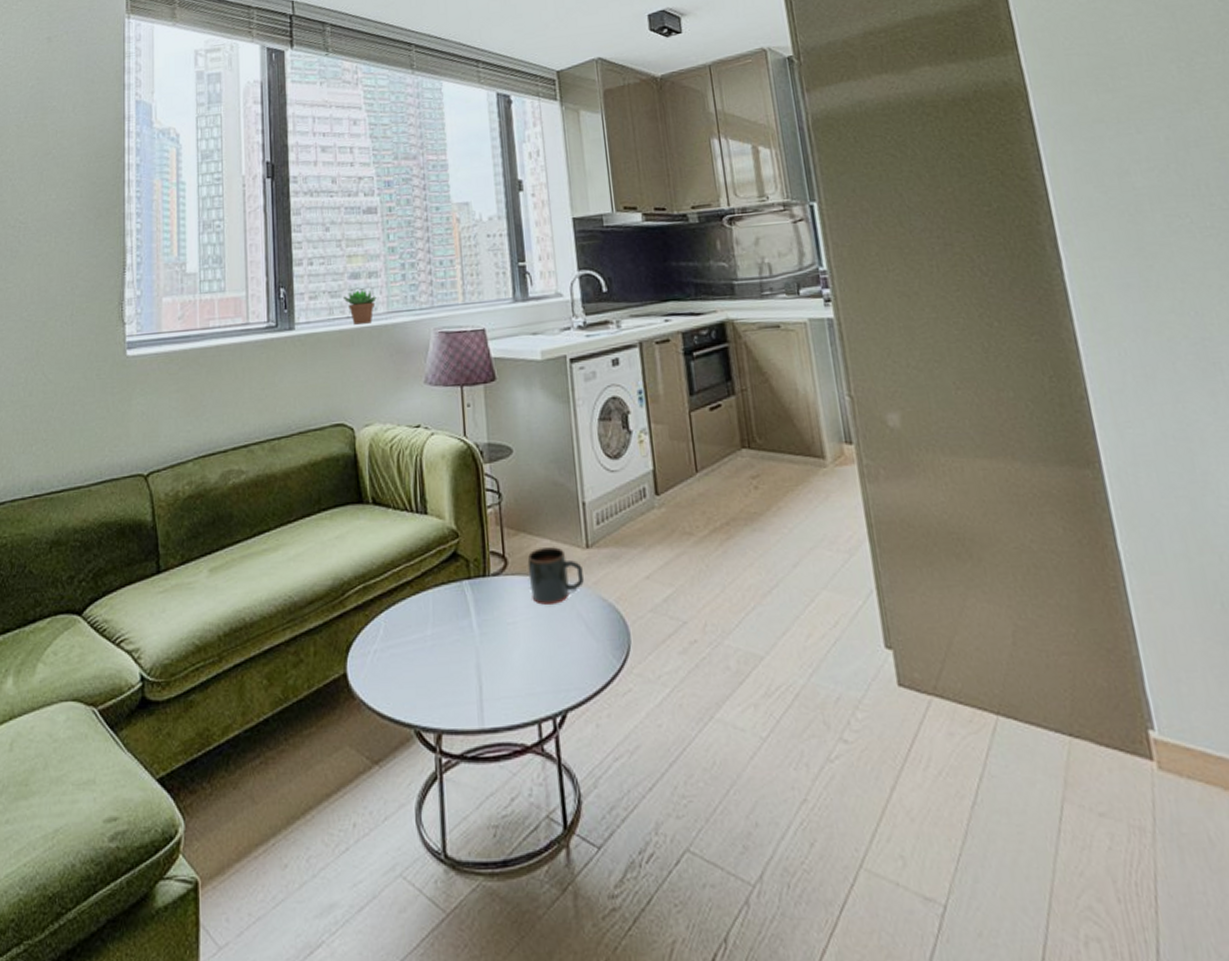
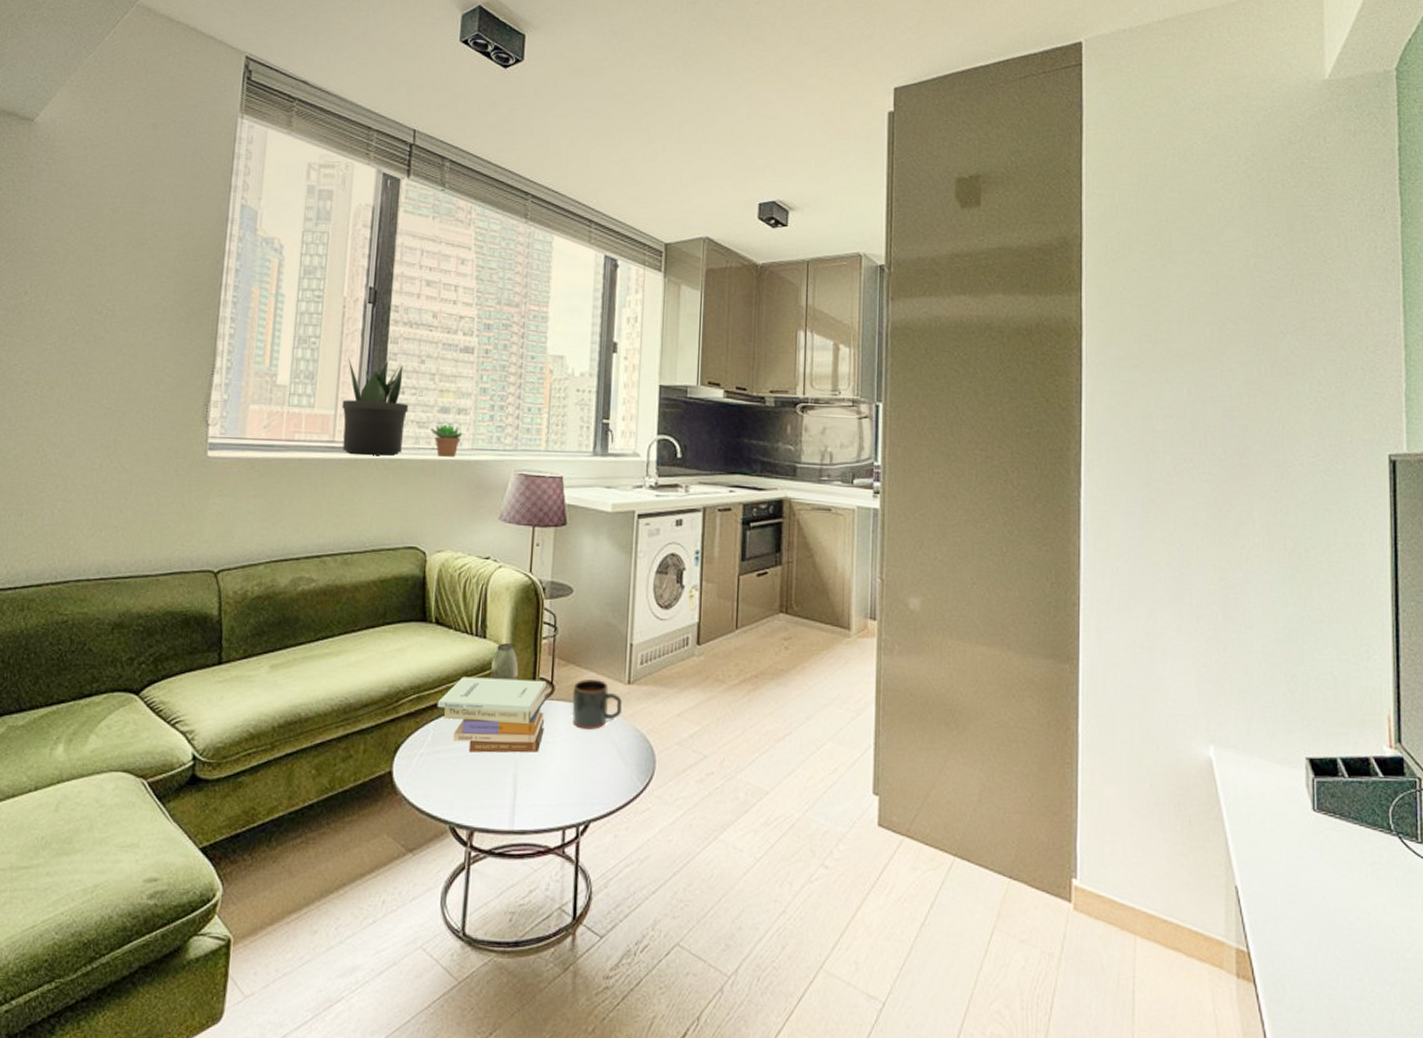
planter: none [252,232,319,335] -> present [342,357,409,457]
books: none [385,554,503,644] -> present [437,677,547,753]
vase: none [436,517,467,559] -> present [490,643,519,681]

